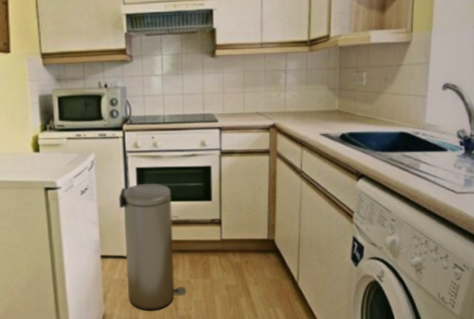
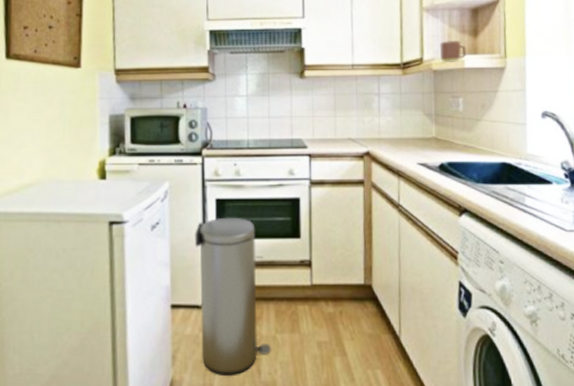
mug: none [347,16,373,39] -> present [440,40,467,63]

